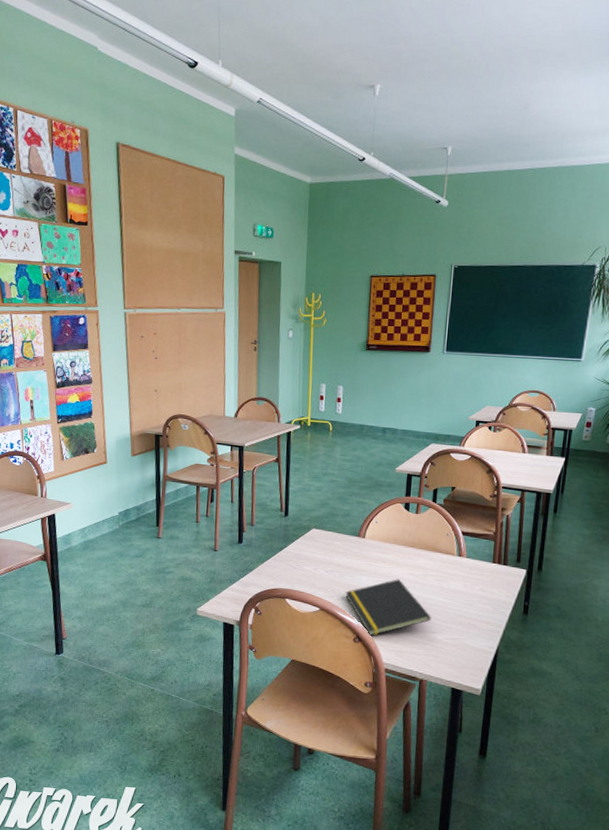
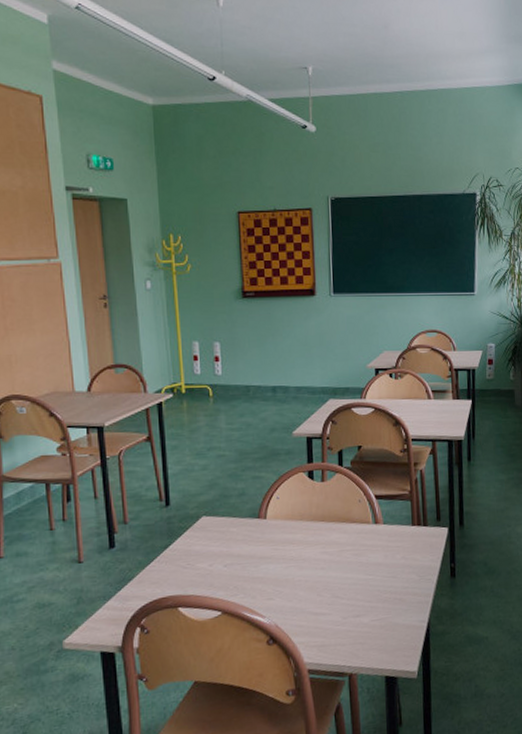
notepad: present [345,579,431,636] -> none [250,561,353,634]

